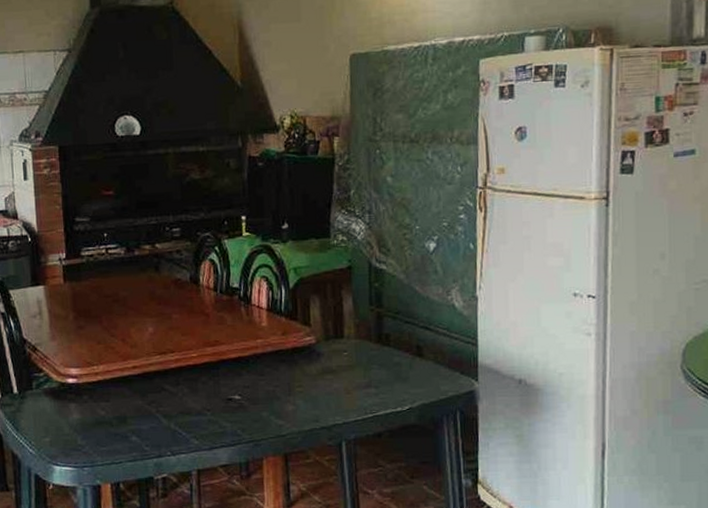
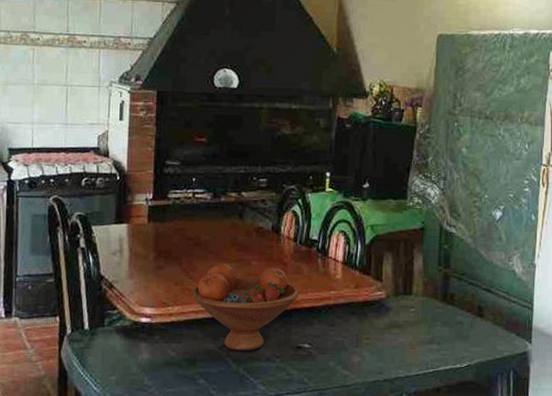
fruit bowl: none [115,319,225,406] -> present [191,264,299,351]

